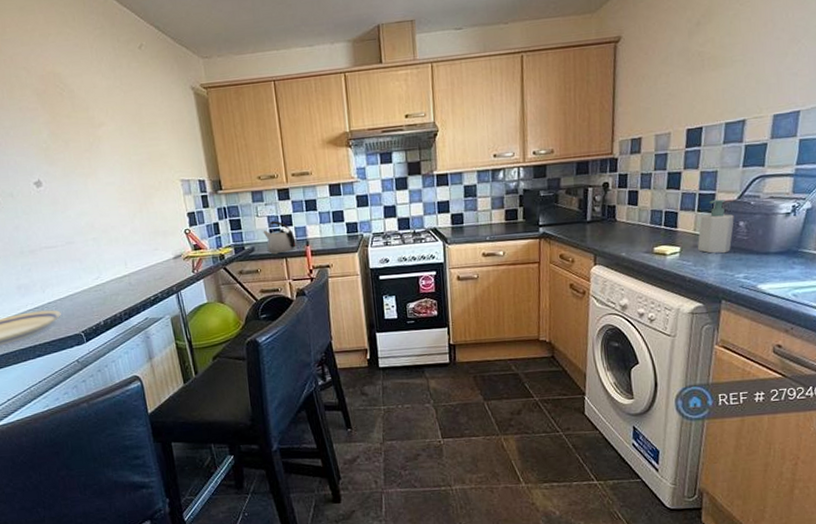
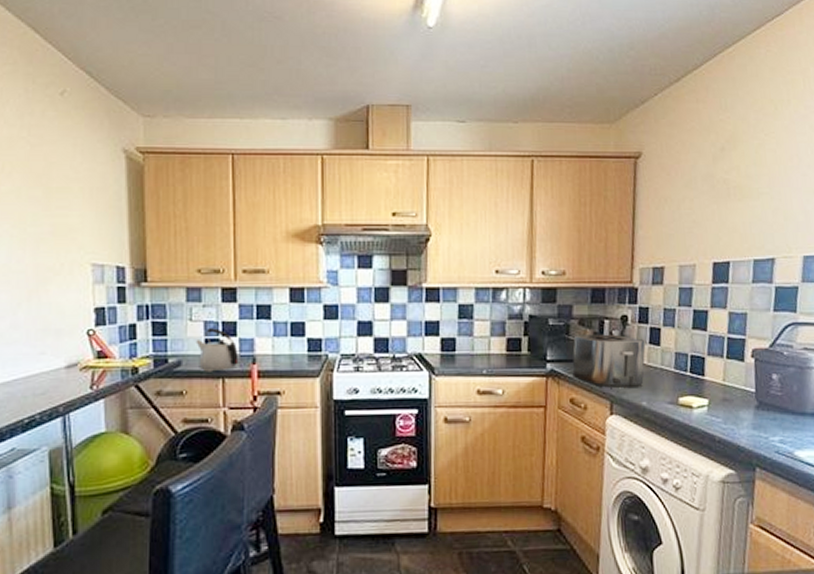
toaster: none [561,199,625,245] -> present [572,334,646,388]
soap bottle: present [697,199,734,254] -> none [727,346,767,411]

